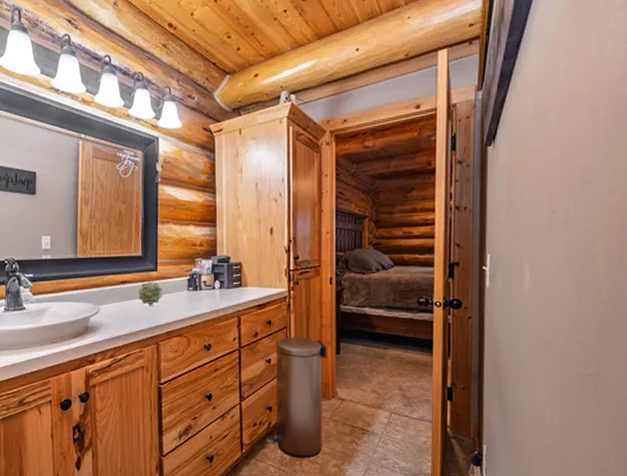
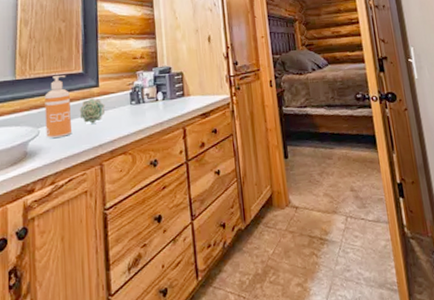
soap dispenser: none [105,256,131,317] -> present [44,75,73,139]
pedal bin: present [266,337,327,458] -> none [222,143,282,280]

